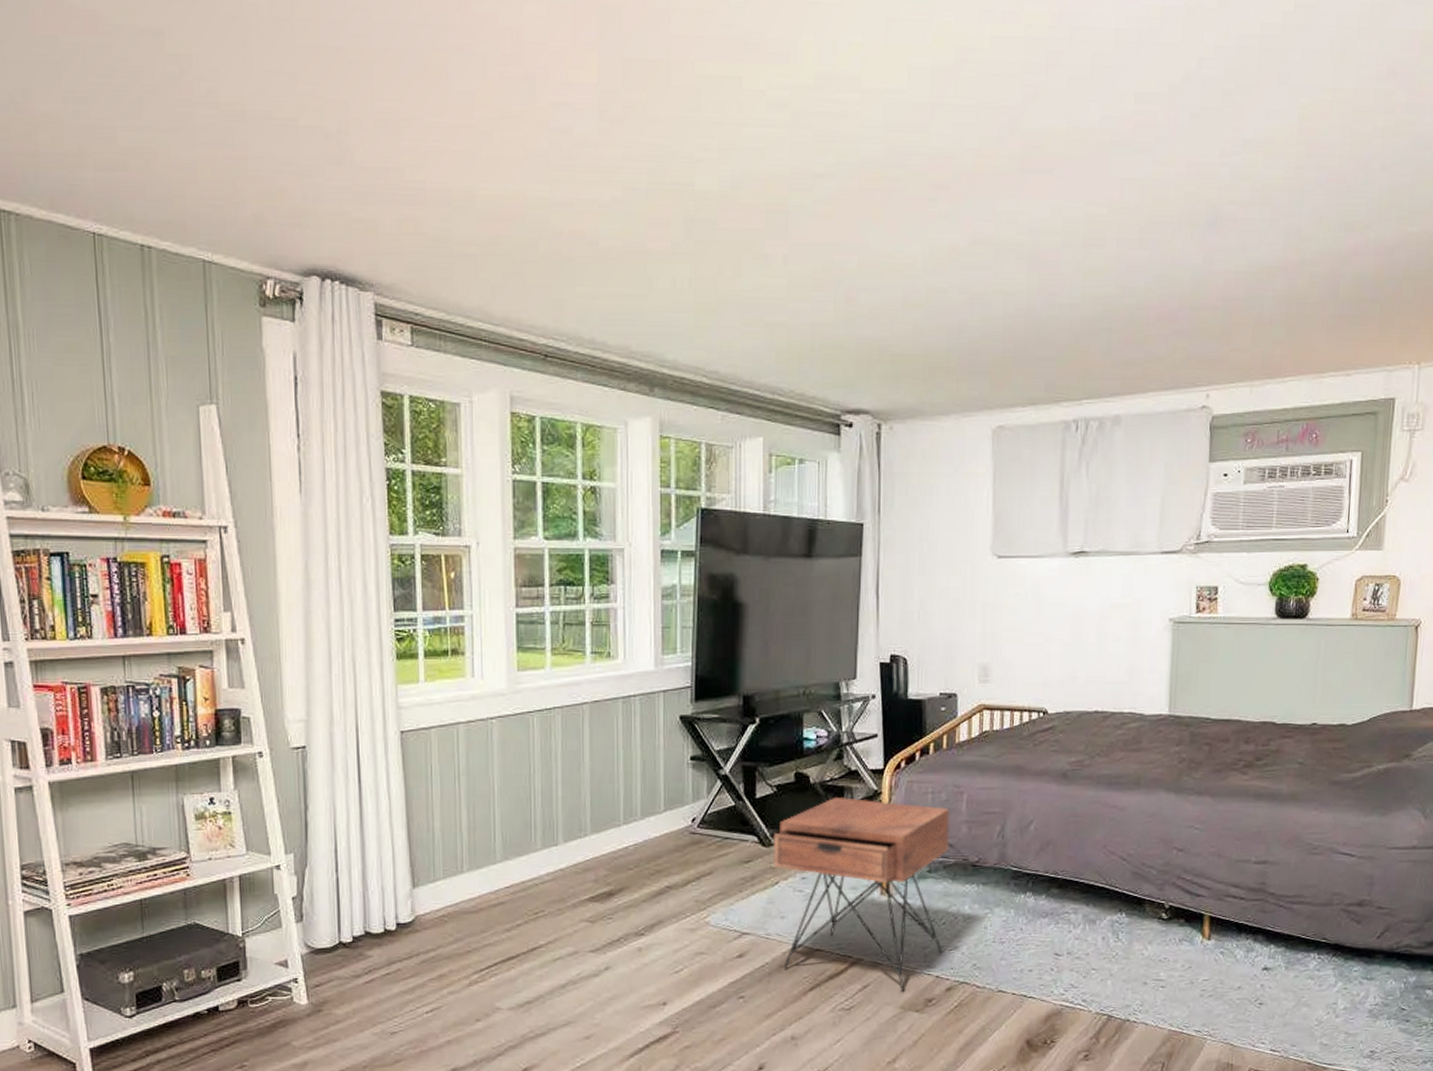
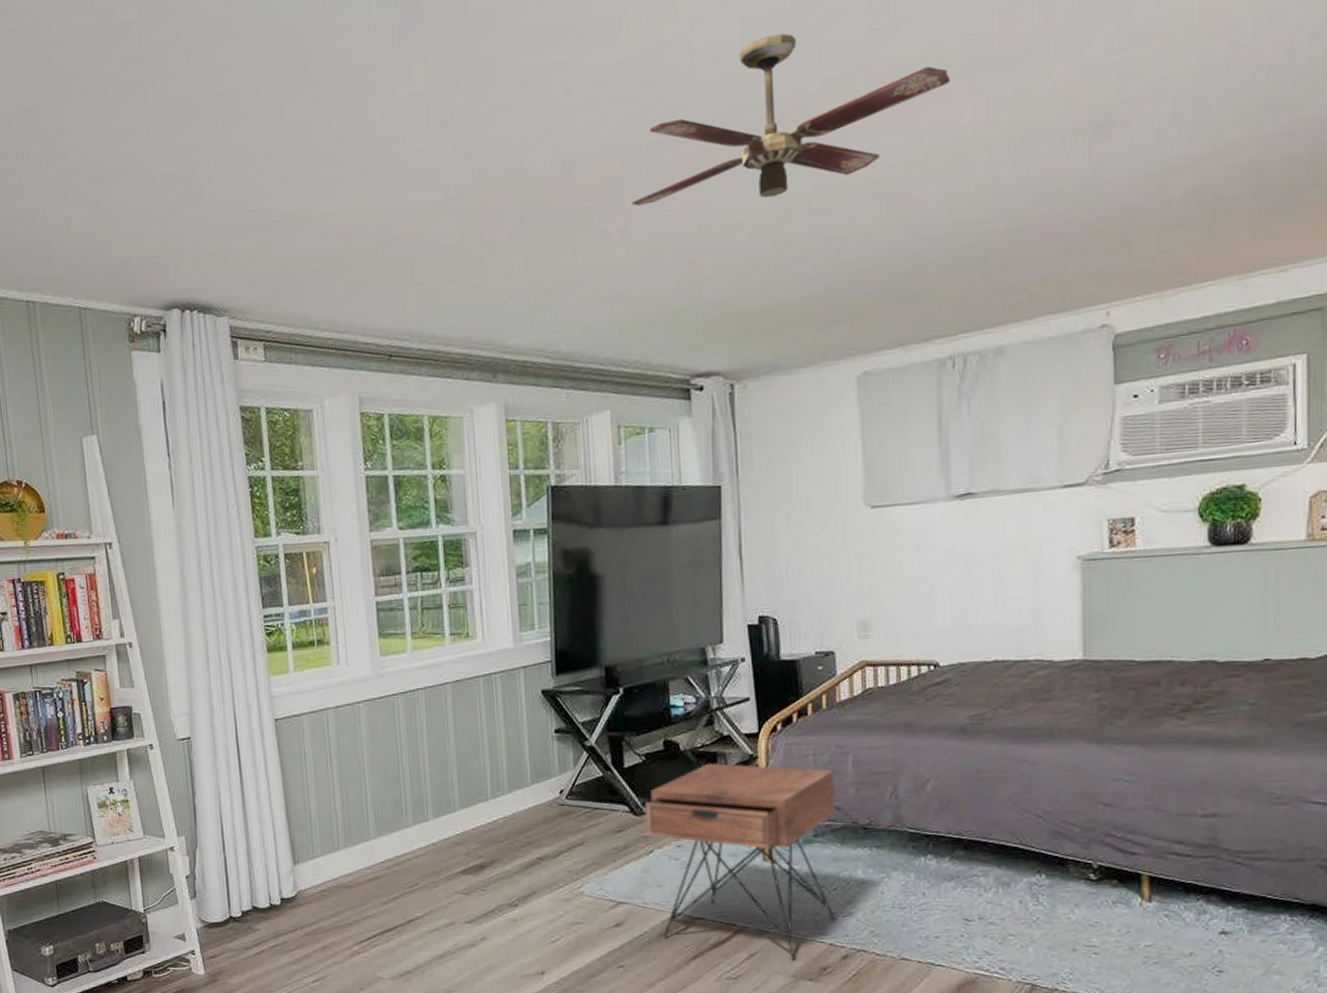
ceiling fan: none [796,85,1090,245] -> present [631,33,950,206]

